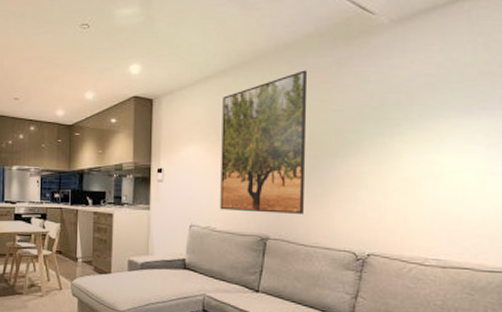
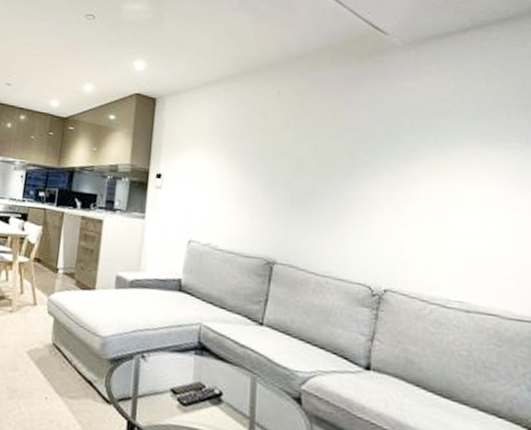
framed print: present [220,70,308,214] -> none [223,83,320,238]

